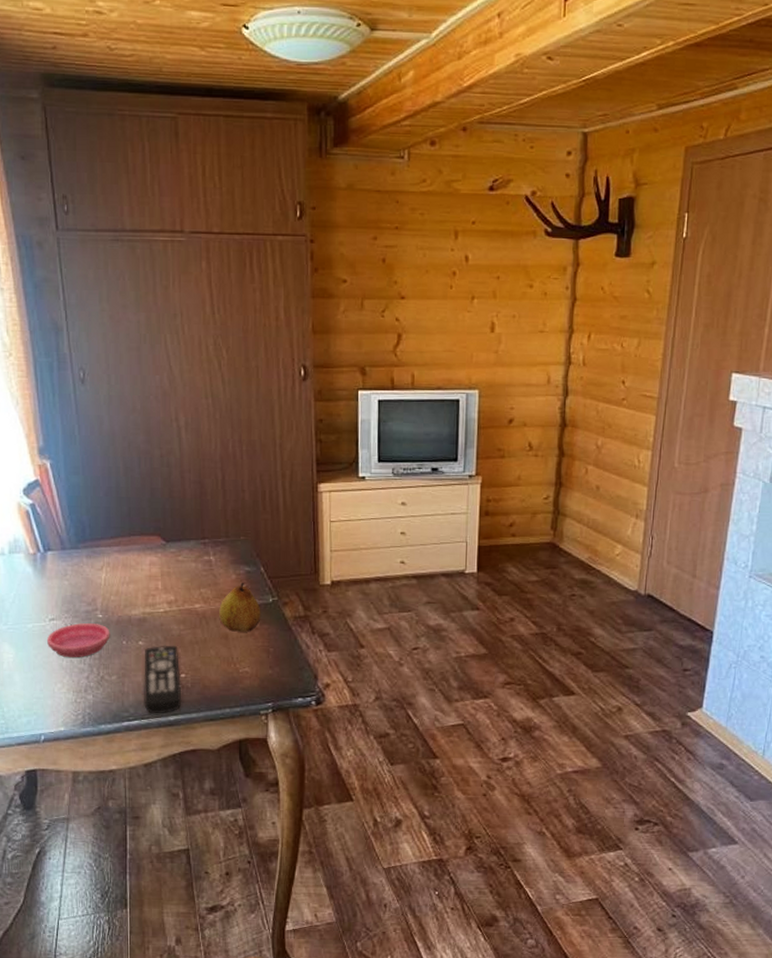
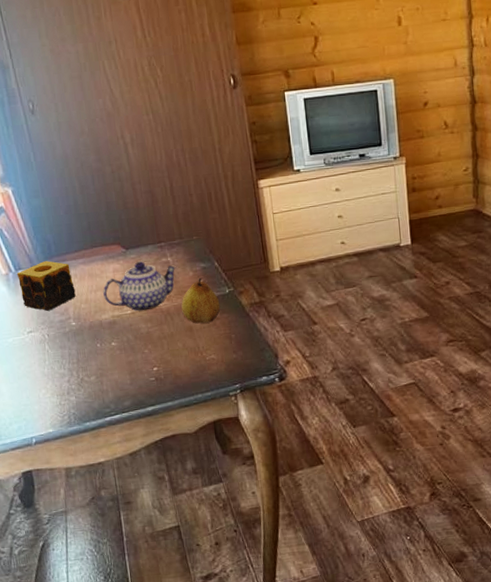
candle: none [45,544,106,599] -> present [16,261,76,311]
saucer: present [47,623,110,658] -> none [27,331,85,365]
teapot: none [136,556,218,611] -> present [103,260,176,311]
remote control: present [144,645,182,714] -> none [118,342,157,407]

